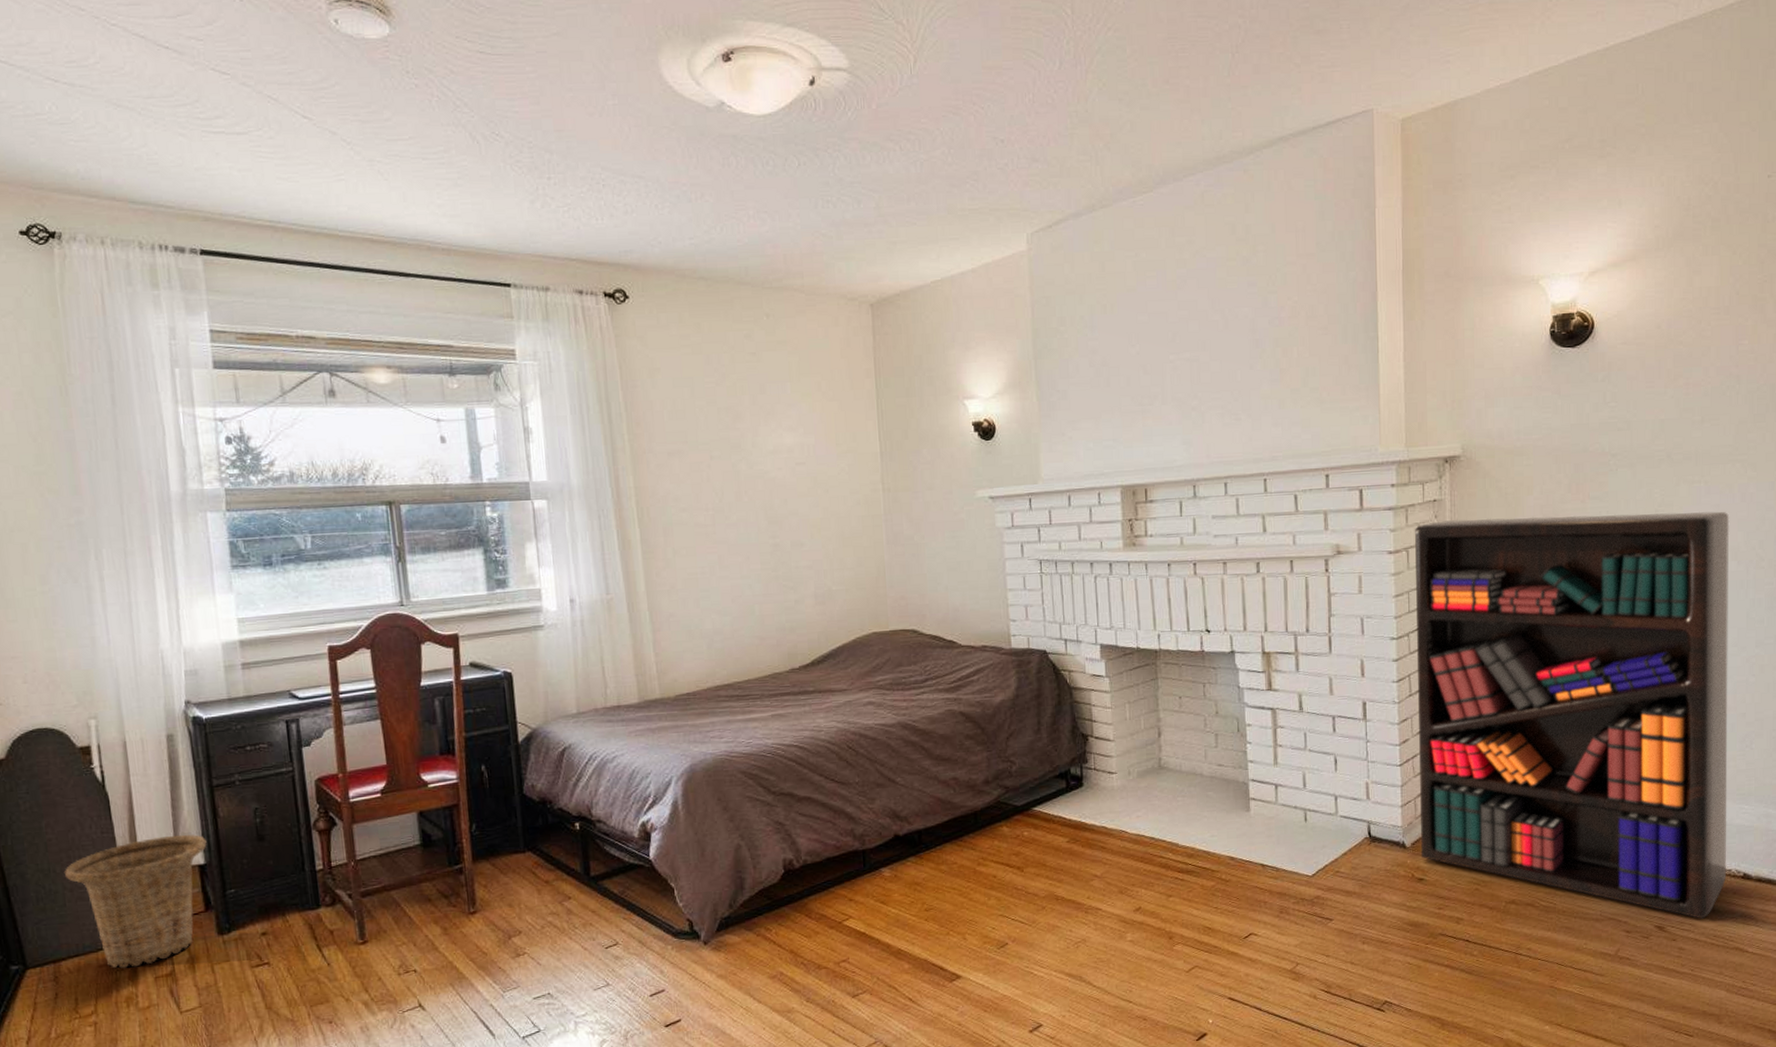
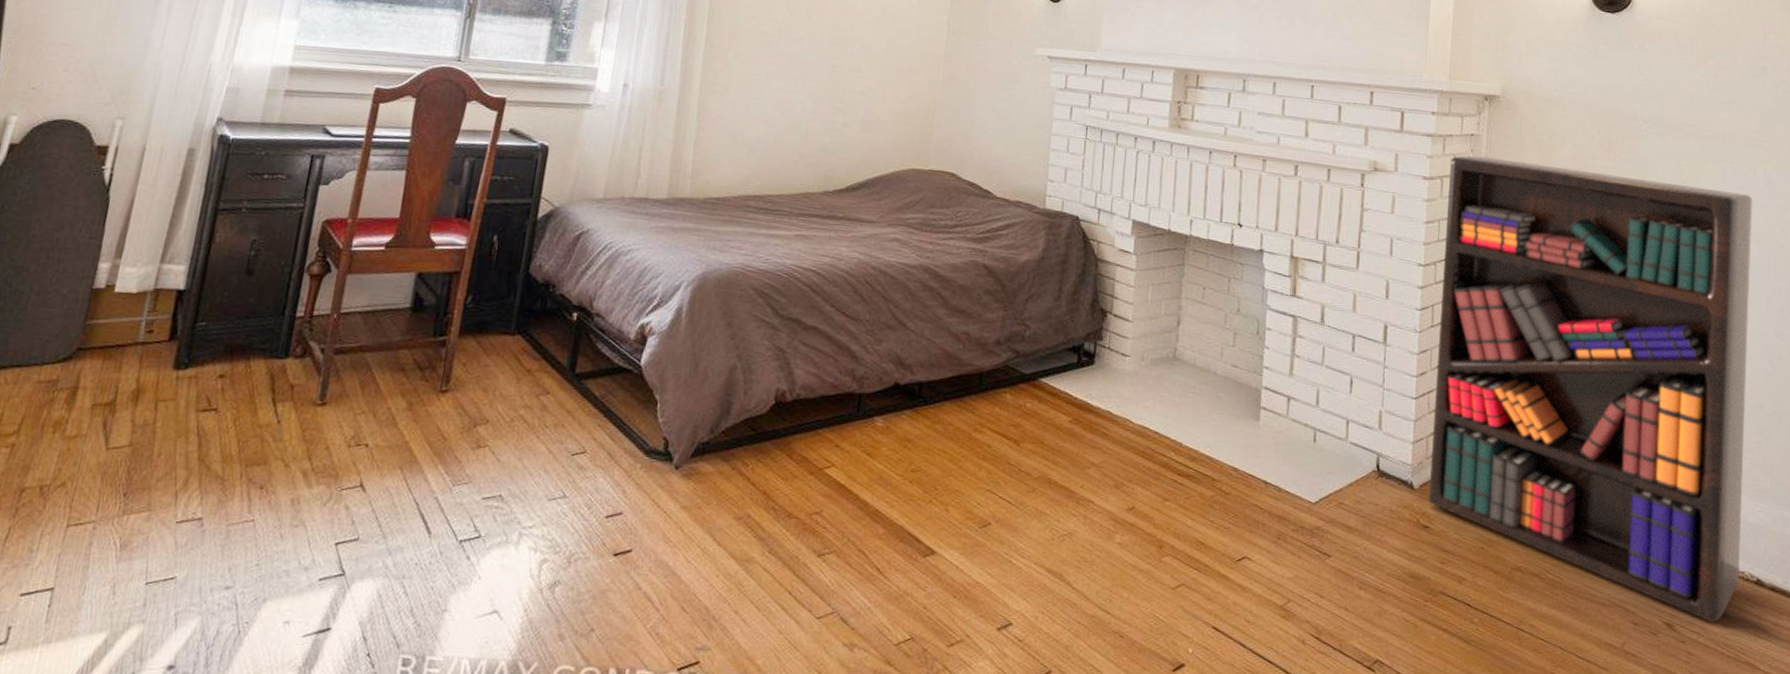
basket: present [63,834,207,968] -> none [36,252,194,390]

